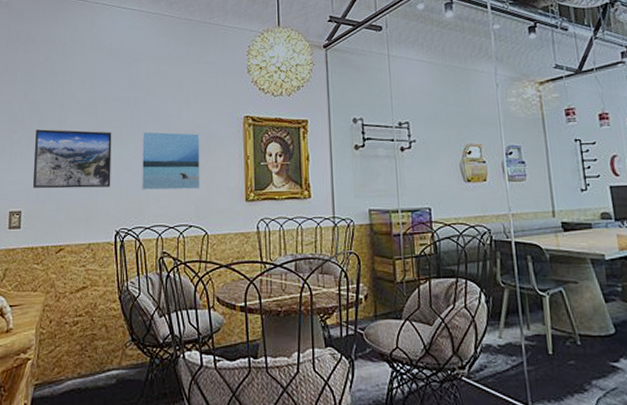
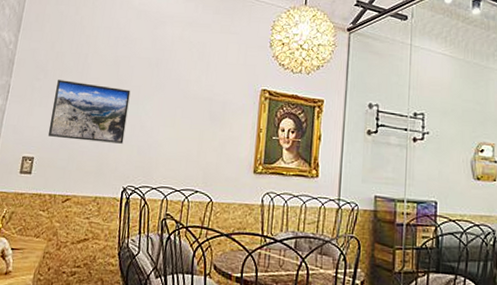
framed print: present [141,131,200,190] -> none [152,93,216,156]

